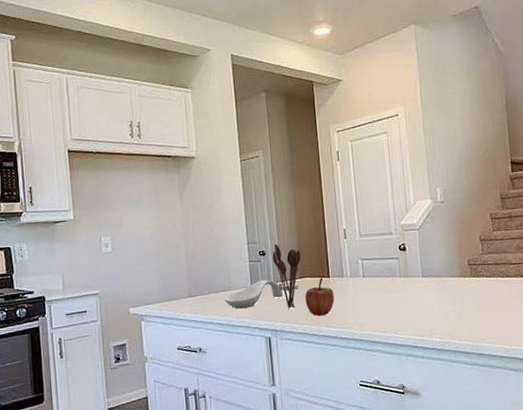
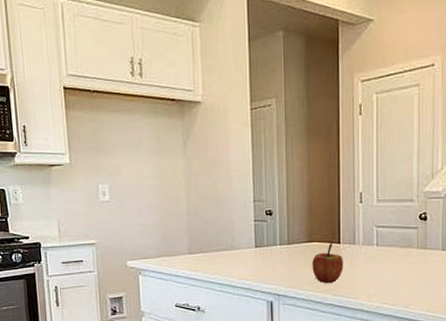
spoon rest: present [224,279,284,309] -> none [226,241,289,270]
utensil holder: present [272,243,302,309] -> none [279,203,311,274]

